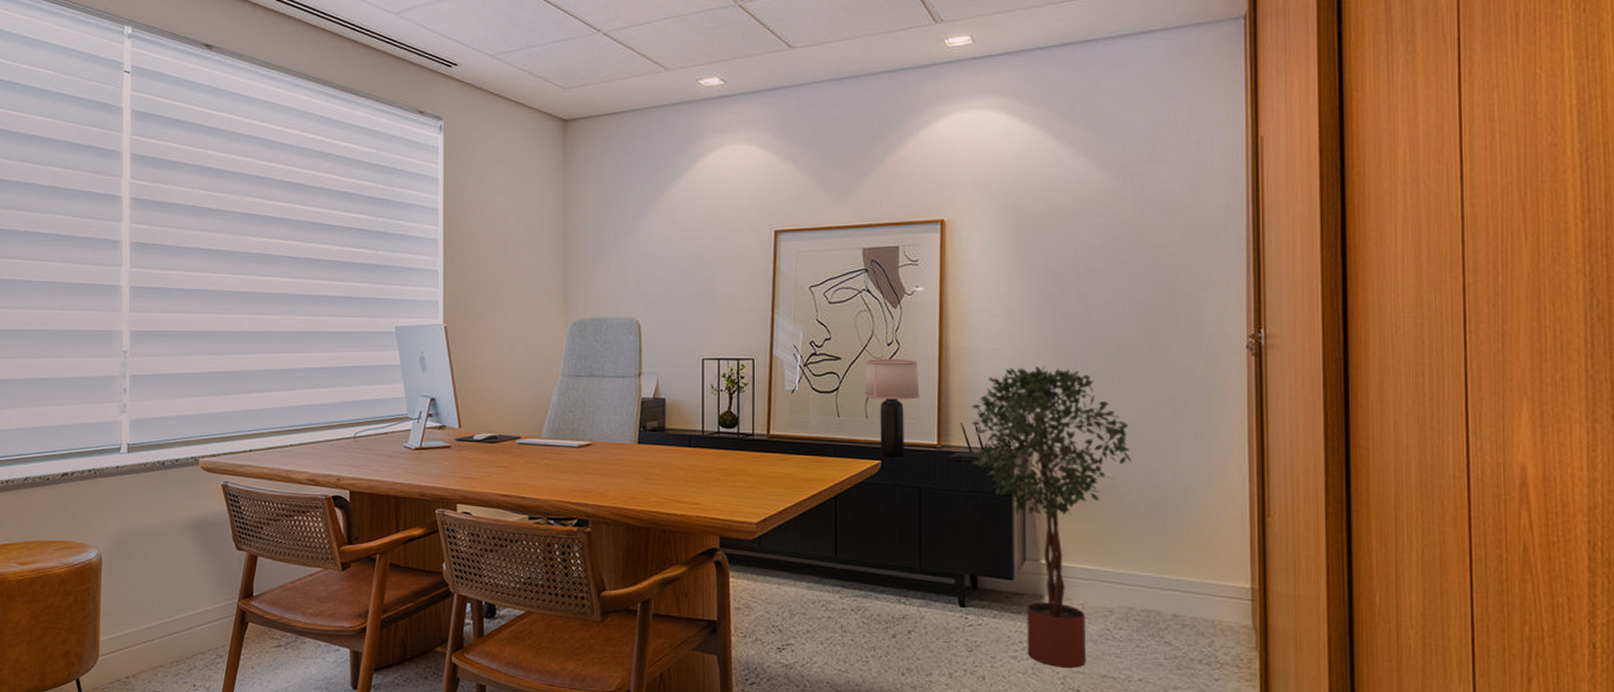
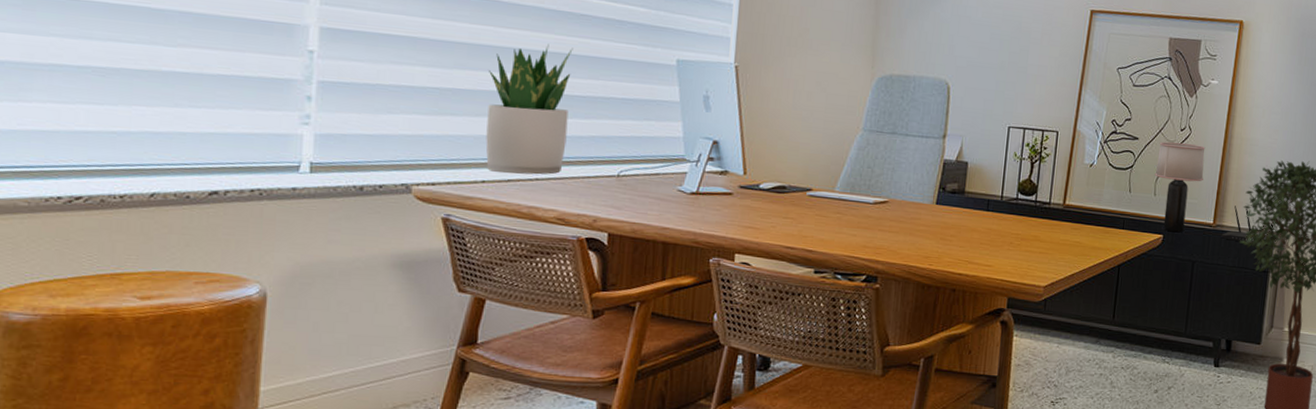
planter: none [250,324,313,442] -> present [485,44,573,175]

